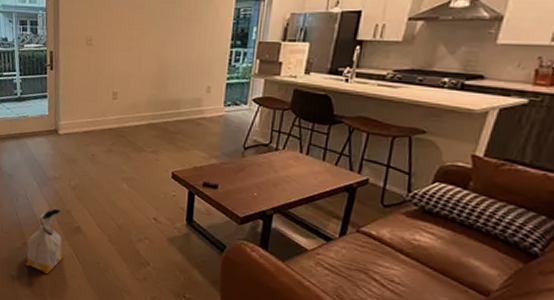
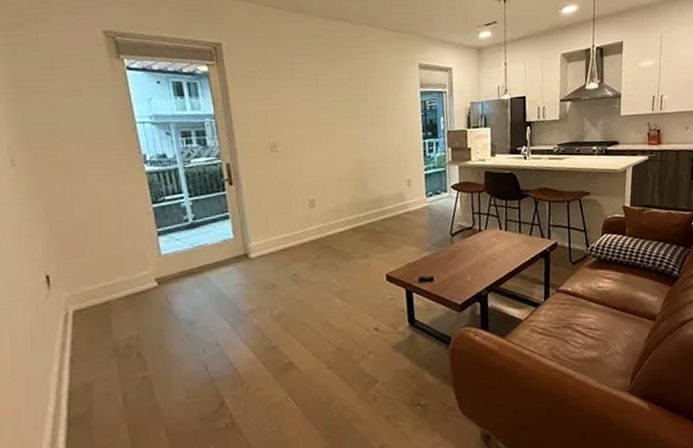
bag: present [25,207,64,274] -> none [225,346,276,432]

